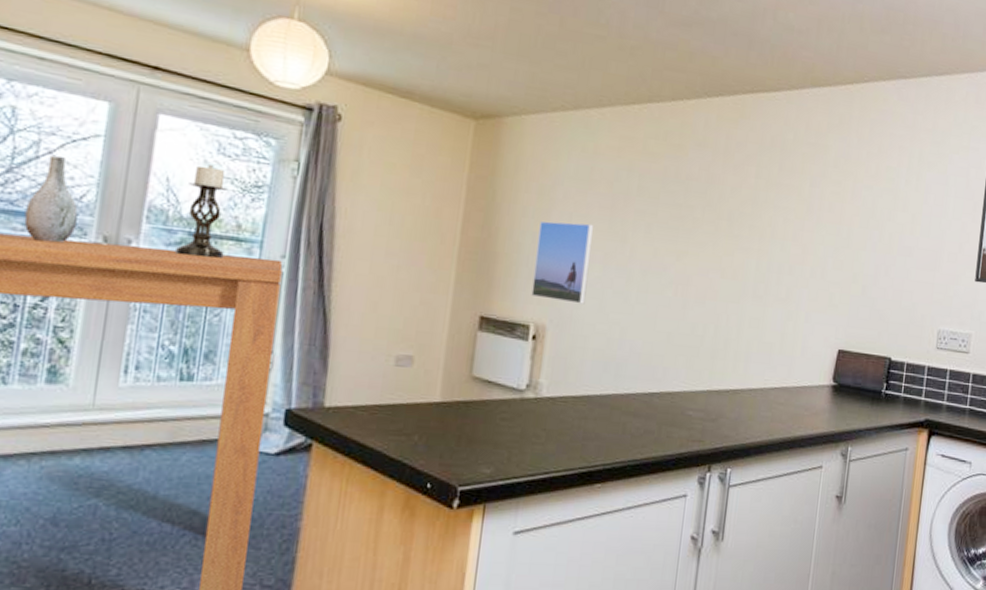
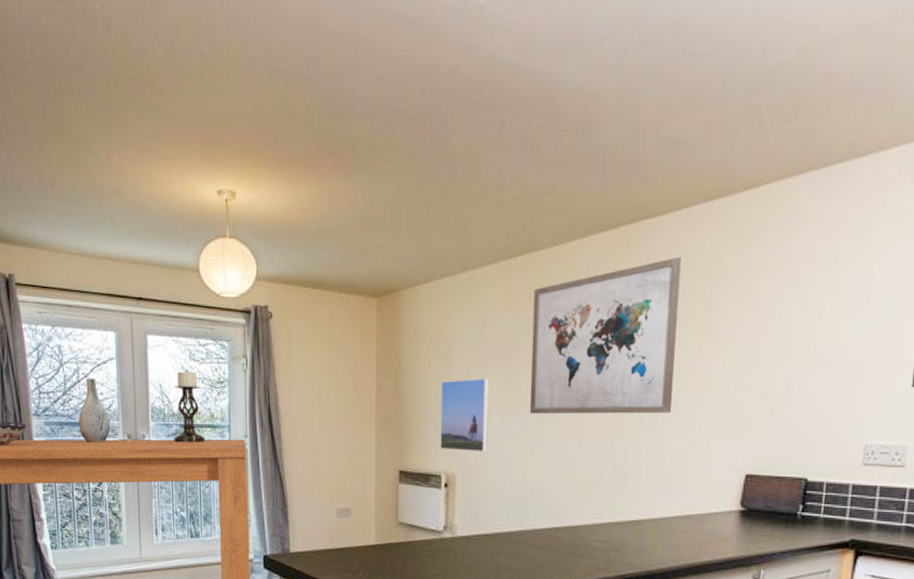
wall art: none [633,133,790,282] -> present [529,258,681,415]

